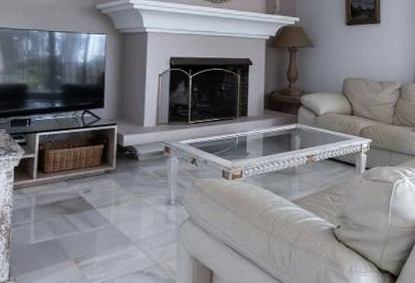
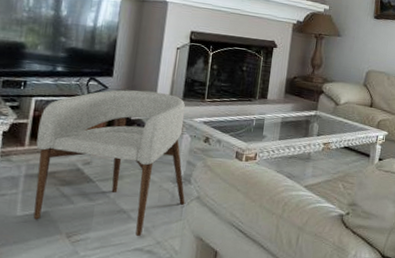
armchair: none [43,118,179,260] -> present [33,90,185,237]

